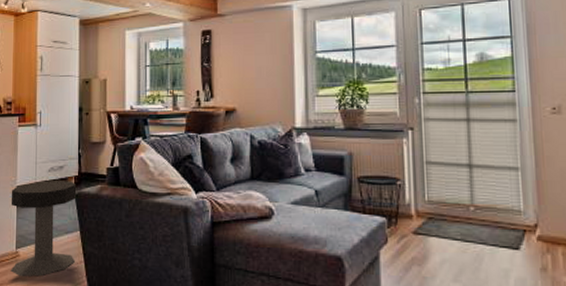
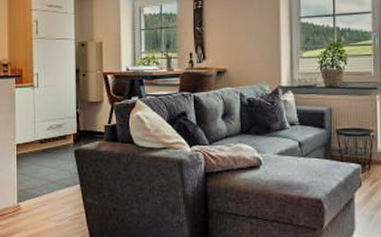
side table: present [10,181,77,277] -> none [10,138,76,229]

